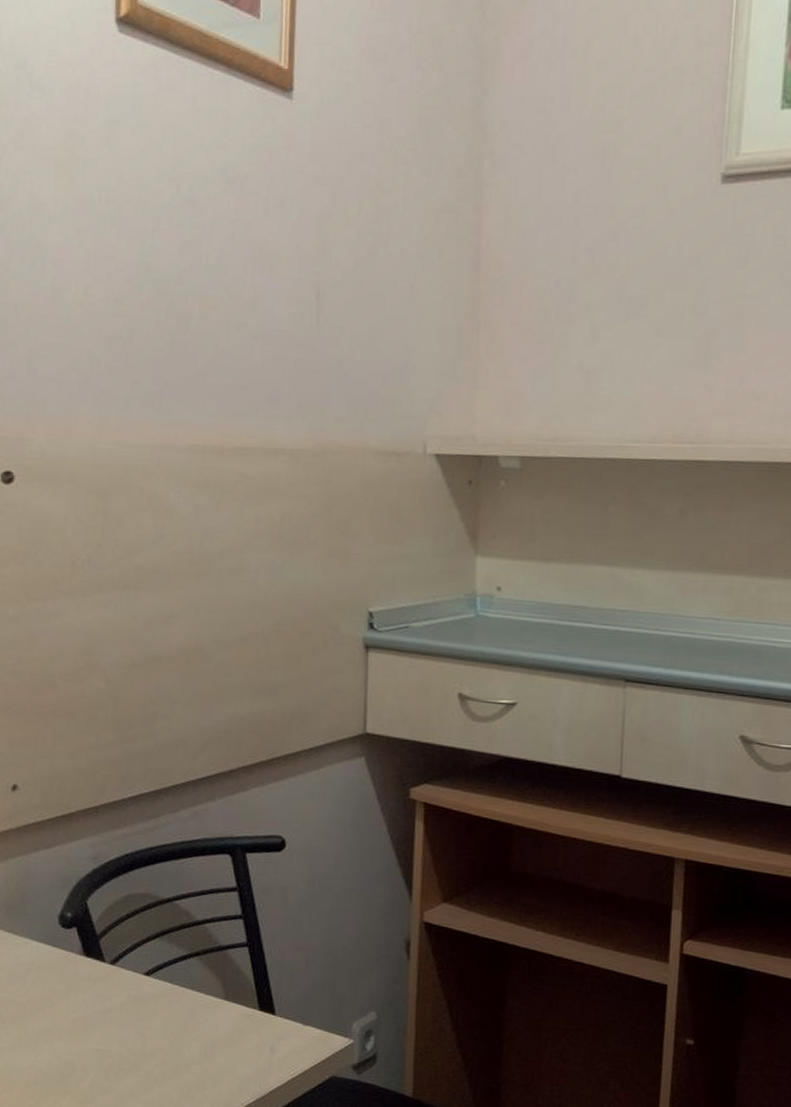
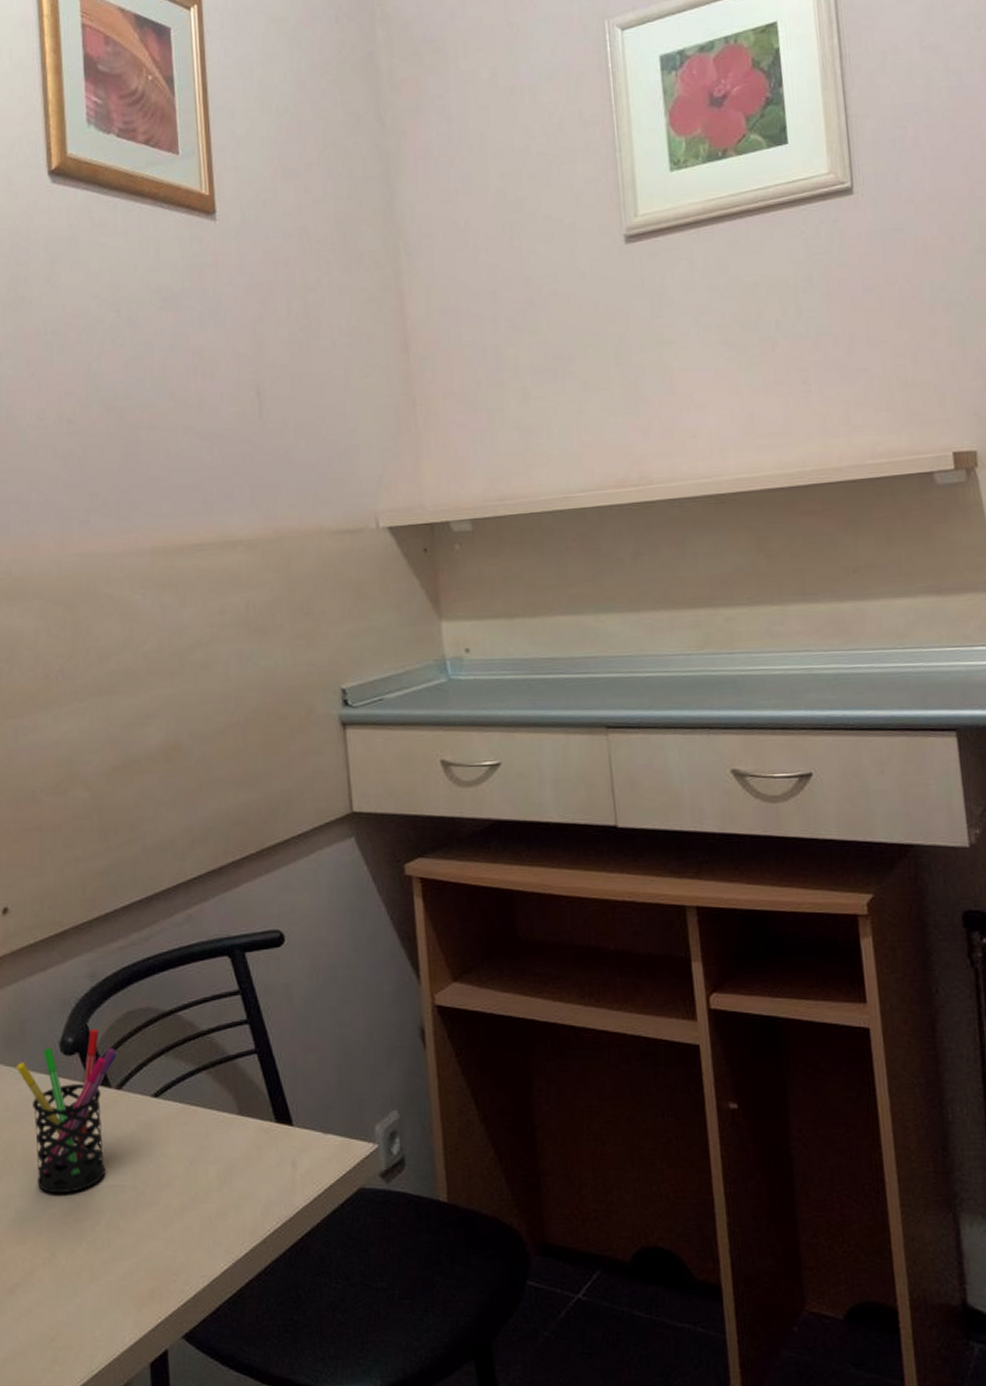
pen holder: none [15,907,113,1052] -> present [16,1029,117,1194]

